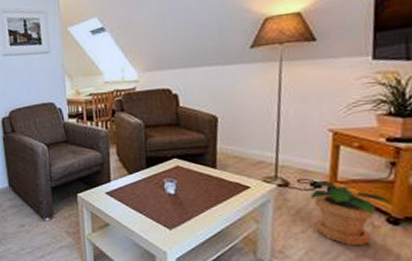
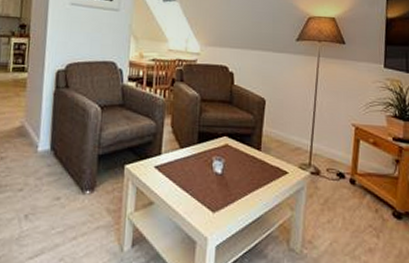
potted plant: present [311,180,395,246] -> none [337,171,399,239]

